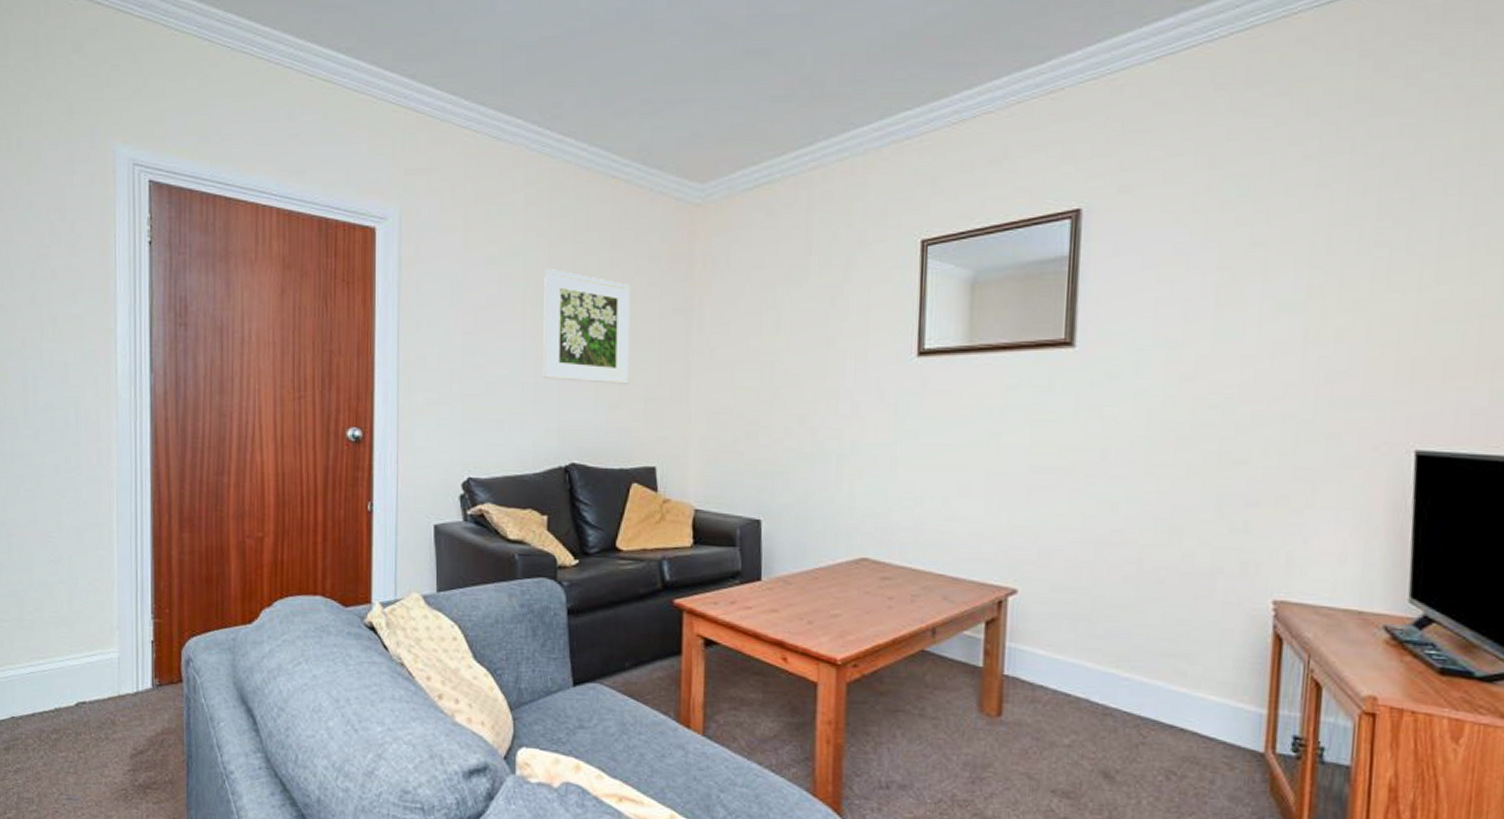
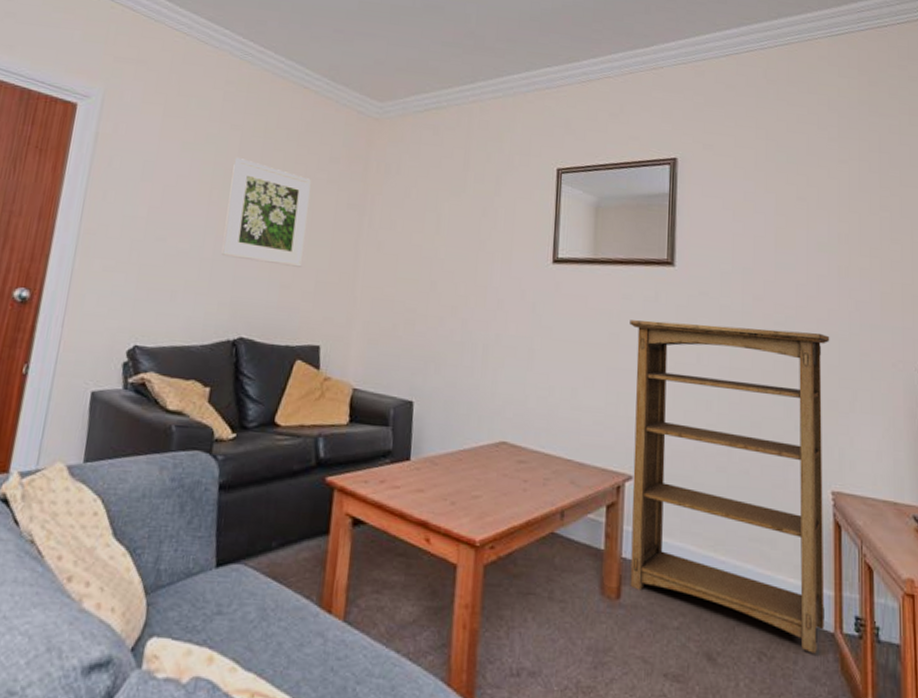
bookshelf: none [1013,414,1285,774] -> present [630,320,830,654]

